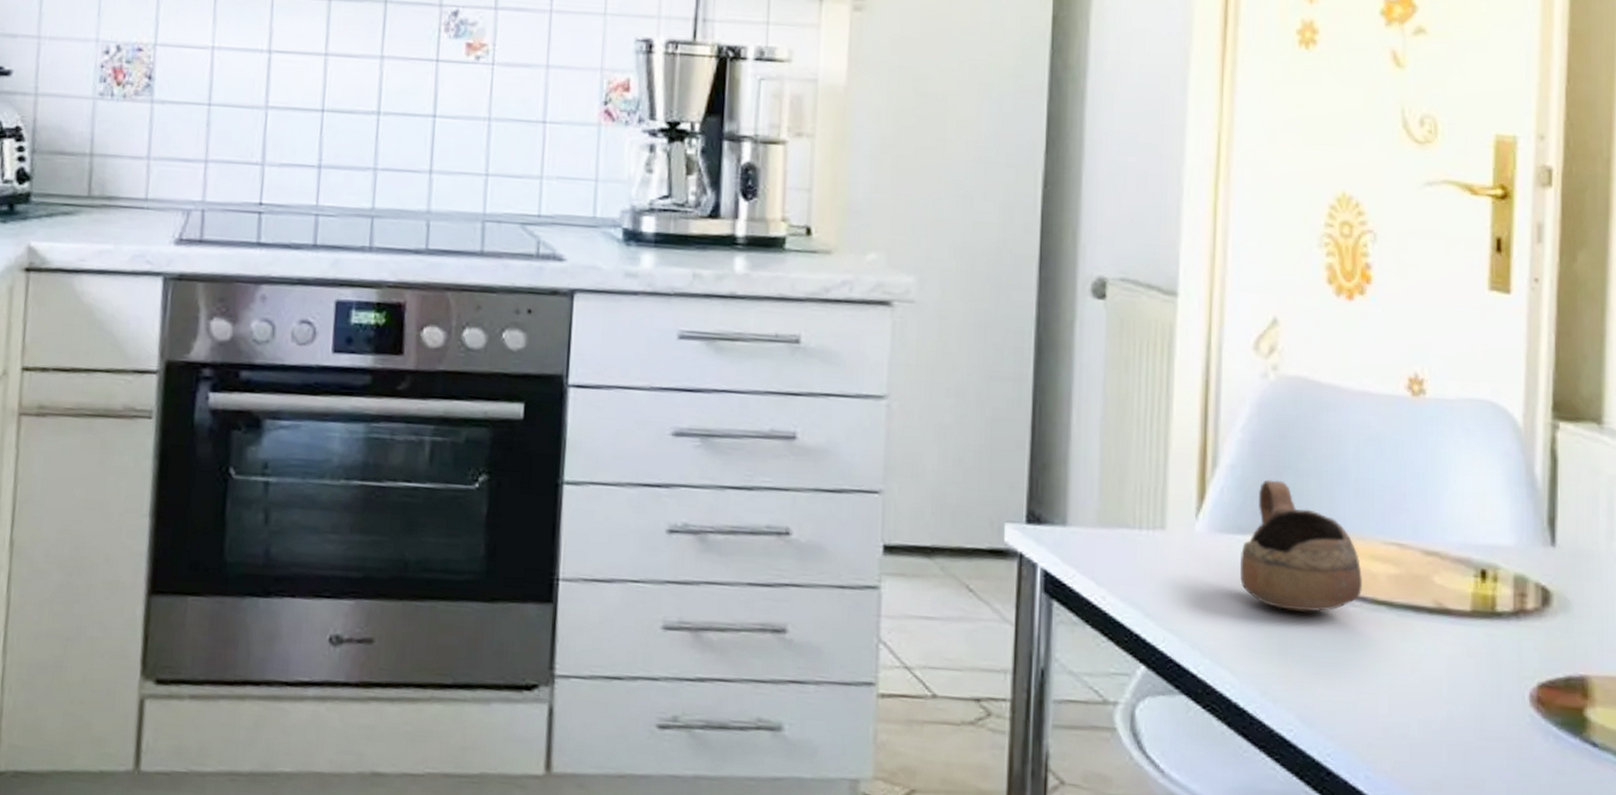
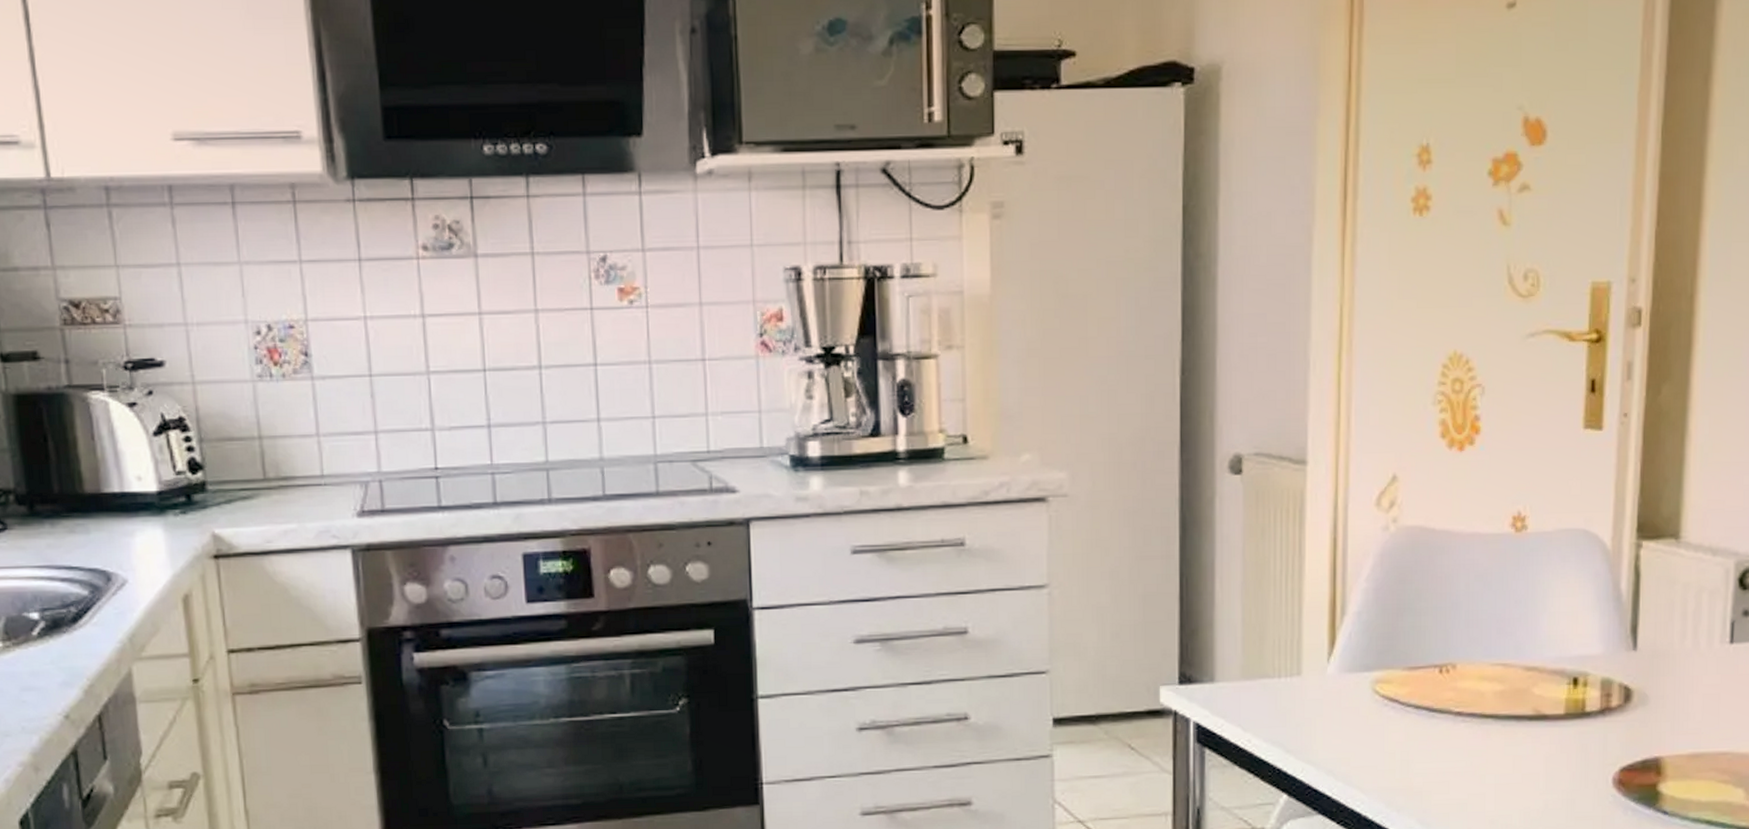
cup: present [1240,479,1362,612] -> none [1367,620,1472,732]

